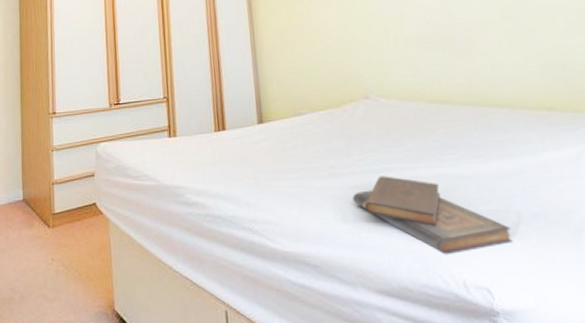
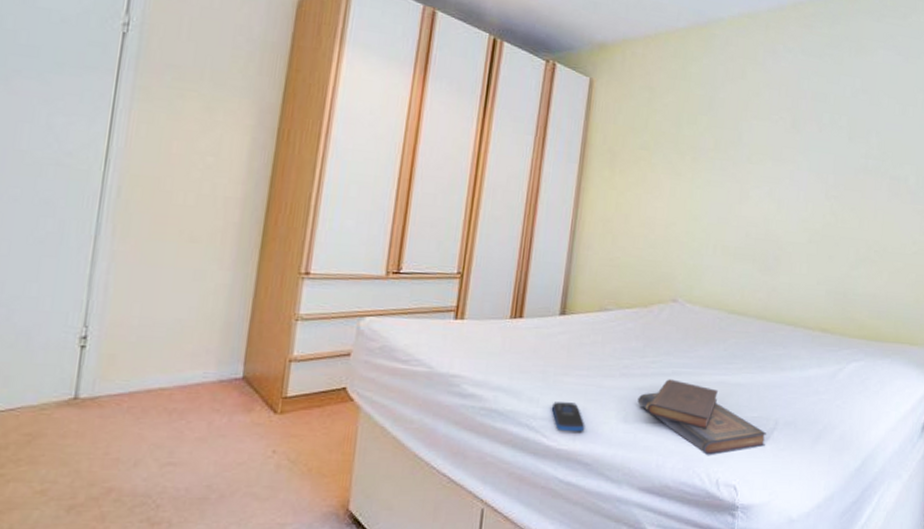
mobile phone: none [269,205,306,234] -> present [551,402,585,432]

